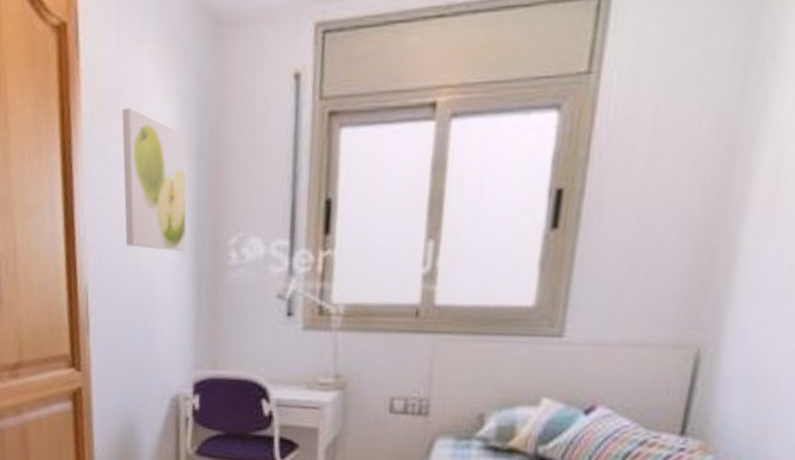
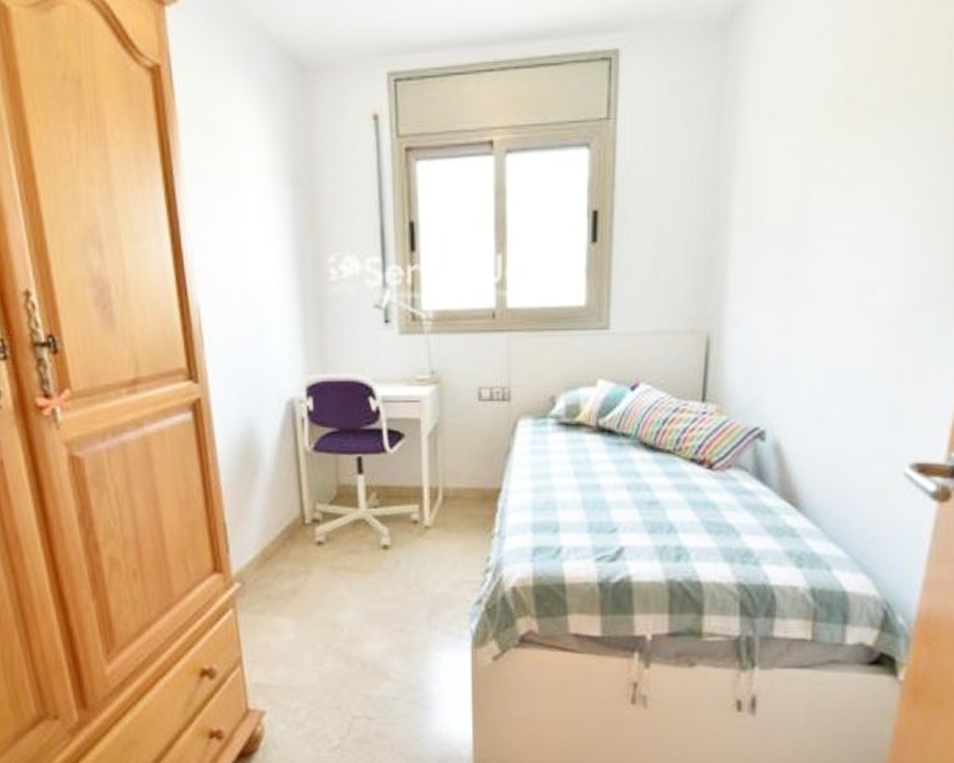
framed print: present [122,108,187,251] -> none [220,142,290,270]

